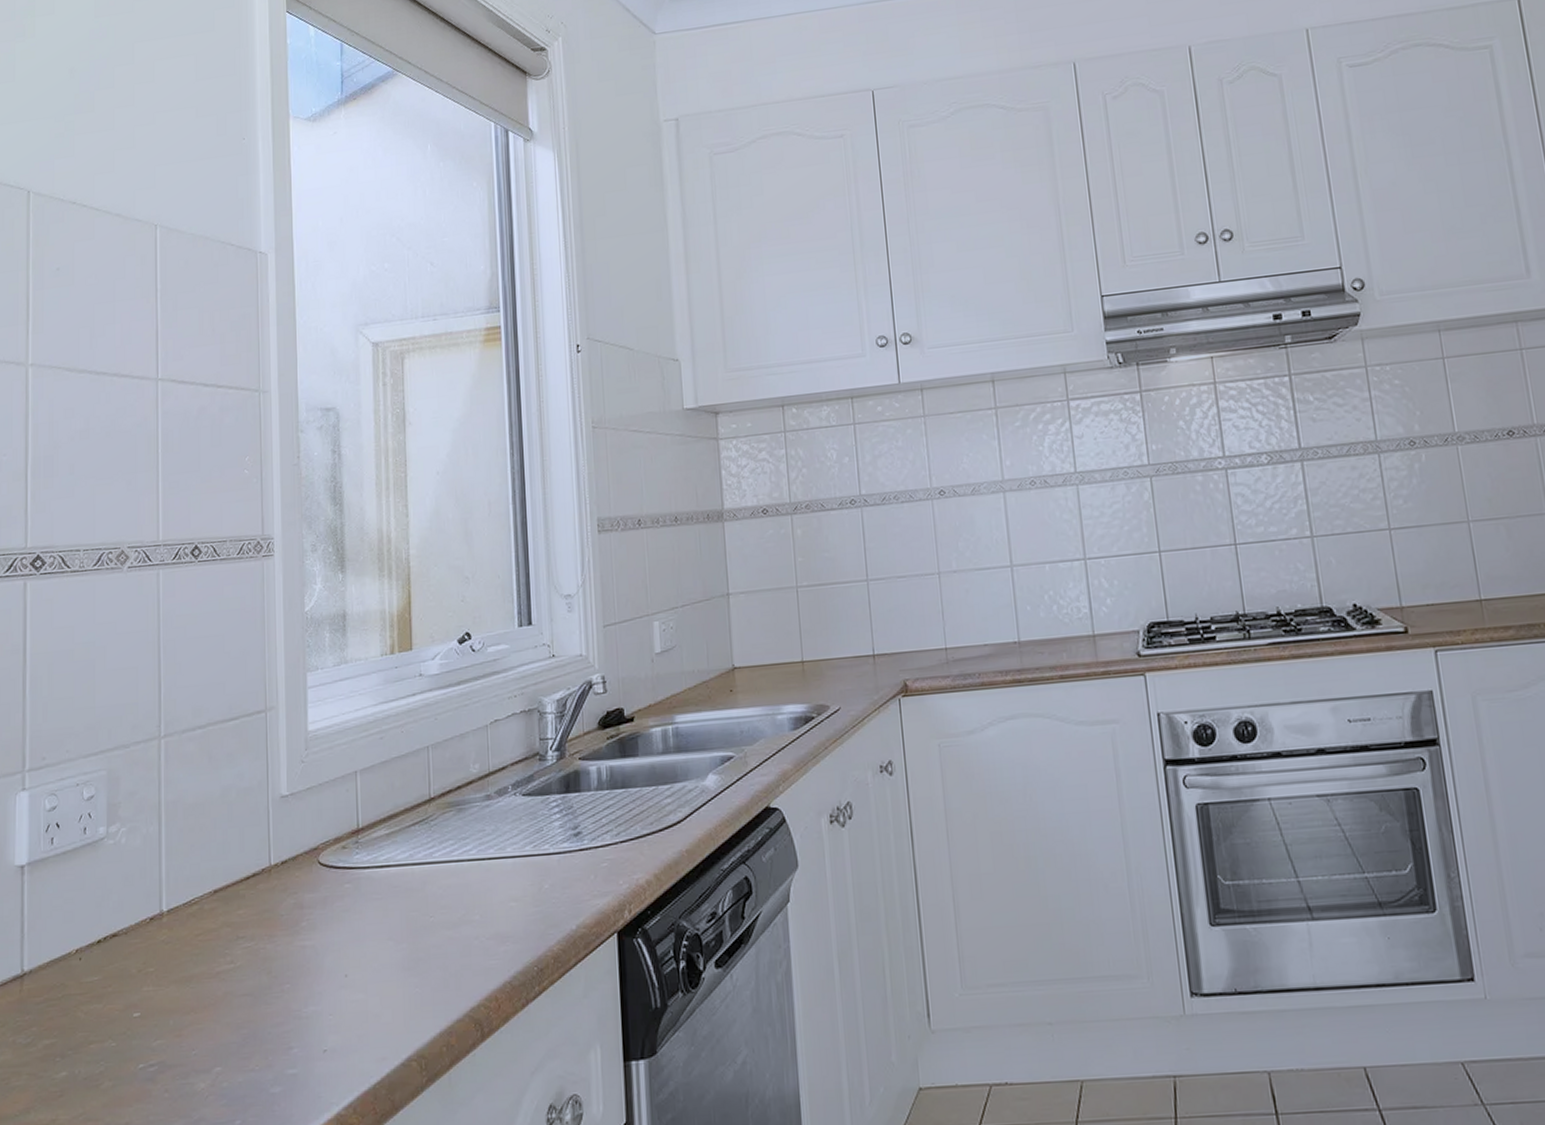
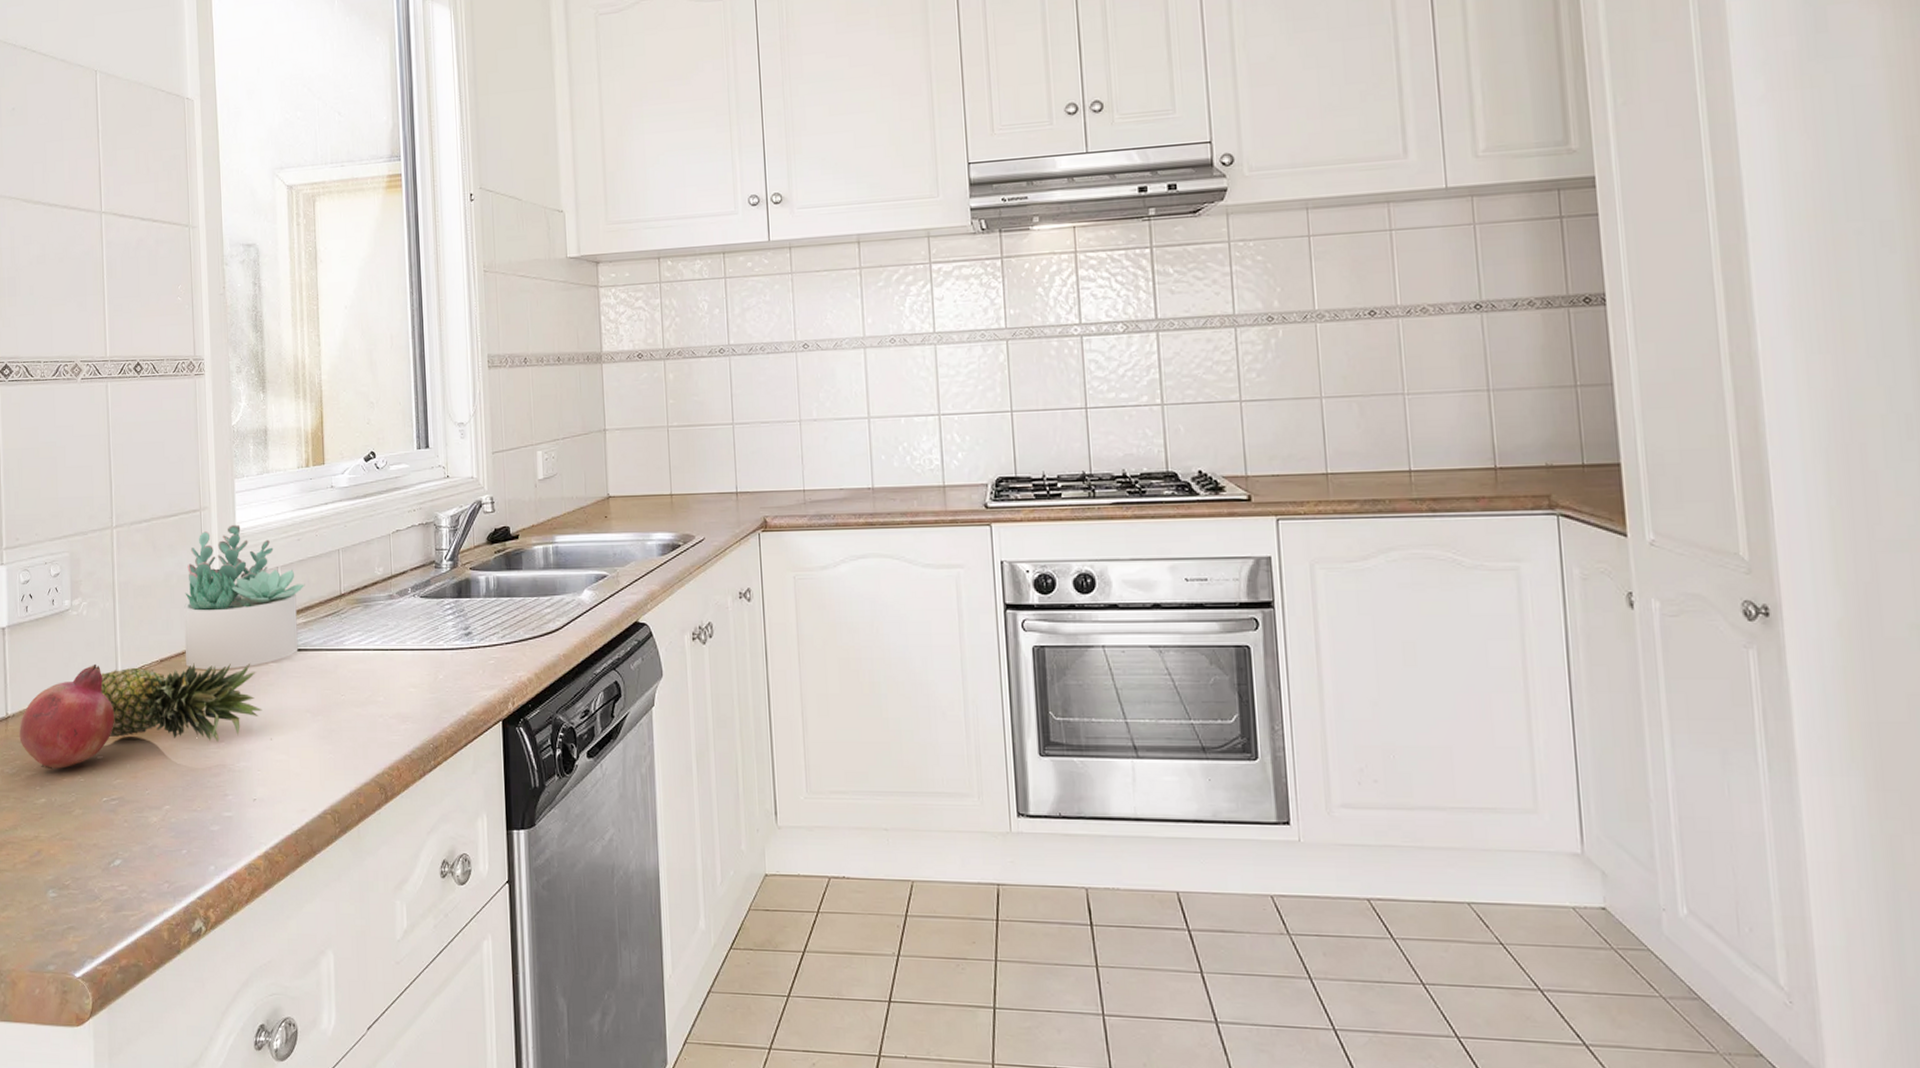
fruit: none [37,901,157,1035] -> present [19,663,115,770]
fruit: none [140,886,336,990] -> present [101,662,262,743]
succulent plant: none [243,724,389,899] -> present [183,524,305,669]

